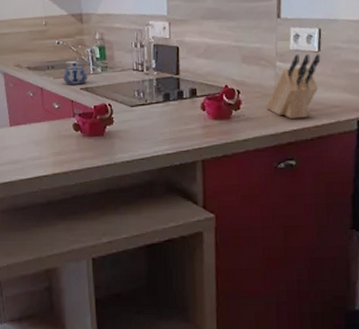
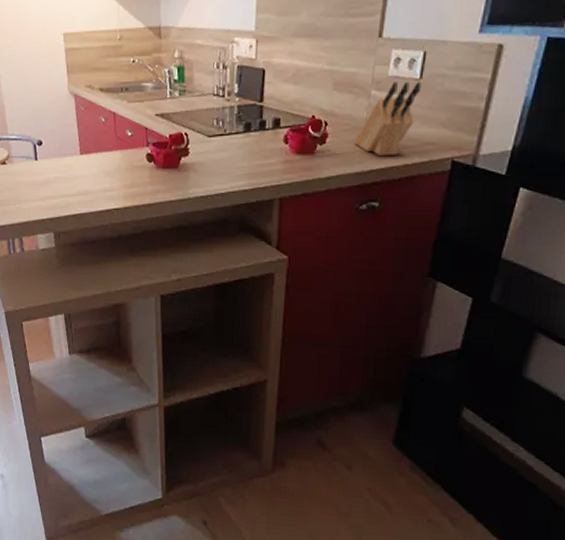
teapot: present [63,62,88,85] -> none [138,85,165,111]

